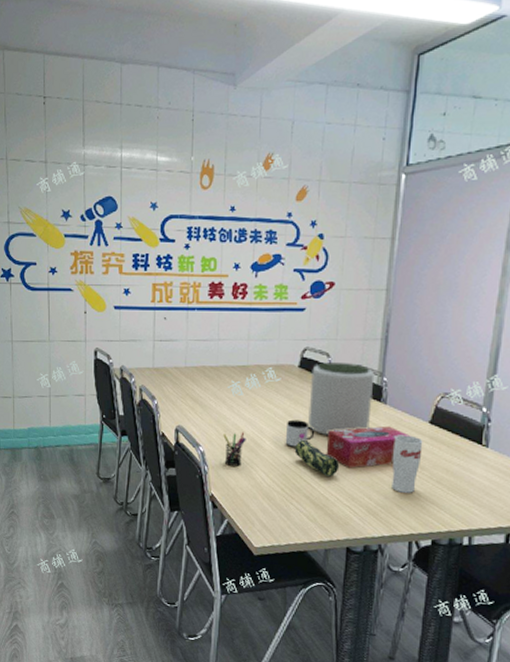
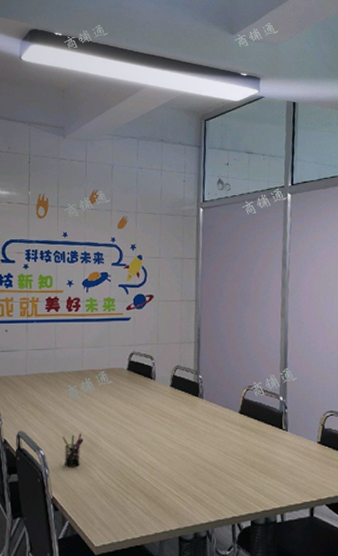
mug: present [285,419,315,448] -> none [119,418,145,445]
pencil case: present [294,439,340,477] -> none [127,436,168,469]
plant pot: present [308,361,375,437] -> none [138,363,192,432]
tissue box: present [326,426,411,469] -> none [155,418,226,460]
cup: present [392,435,423,493] -> none [212,425,236,478]

